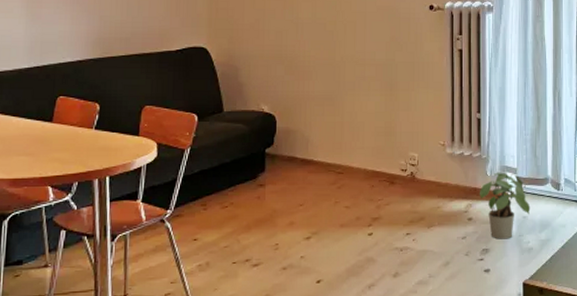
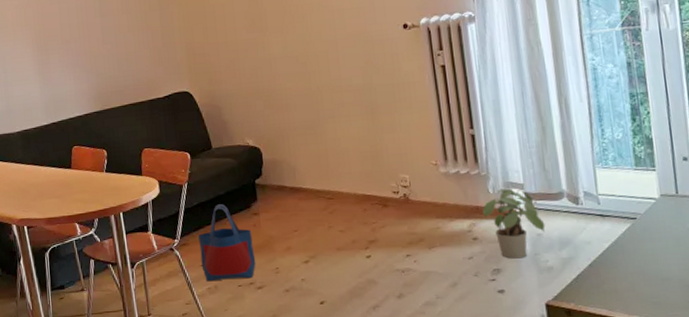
tote bag: none [194,173,255,258] -> present [198,204,256,282]

